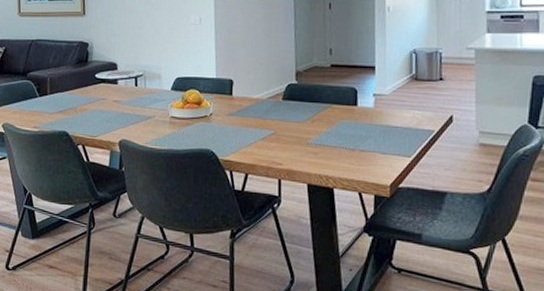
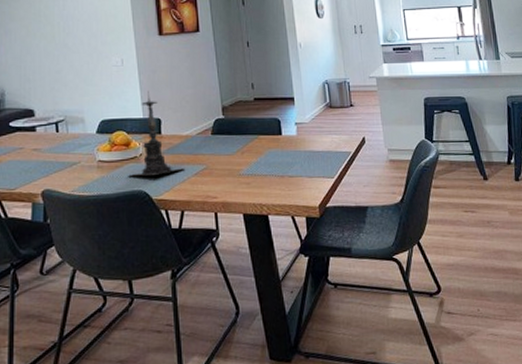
candle holder: none [197,50,252,136] -> present [128,90,184,177]

